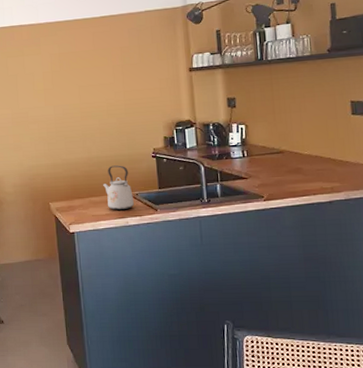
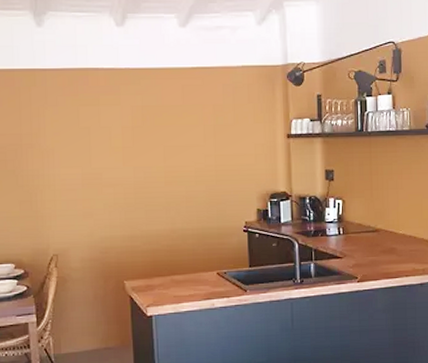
kettle: present [103,165,135,211] -> none [187,239,222,291]

